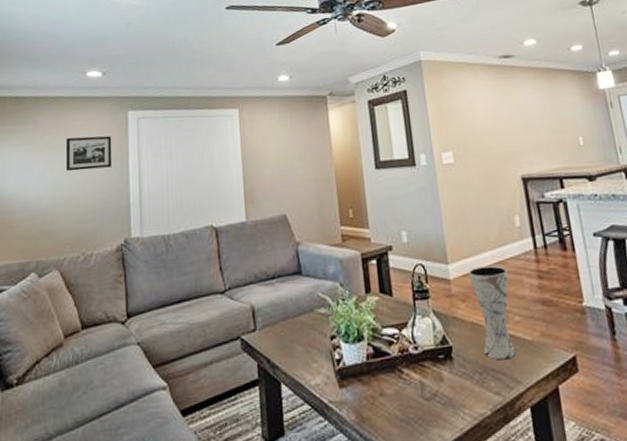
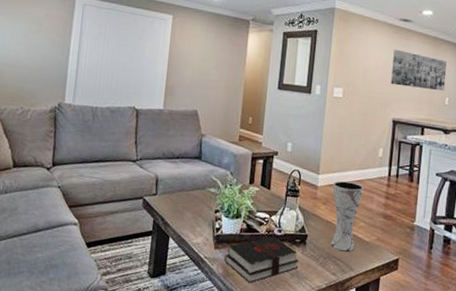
picture frame: present [65,135,112,172] -> none [14,8,59,41]
hardback book: none [354,357,450,427] -> present [224,236,299,283]
wall art: none [501,92,575,135] -> present [391,49,447,91]

